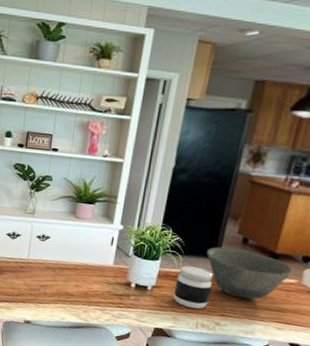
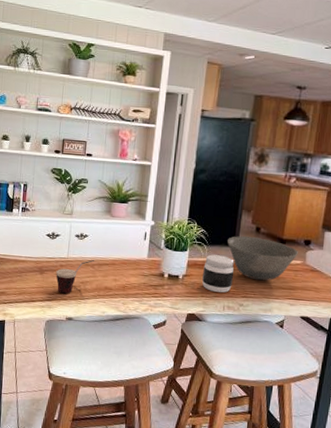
cup: none [15,263,56,297] -> present [56,260,94,294]

